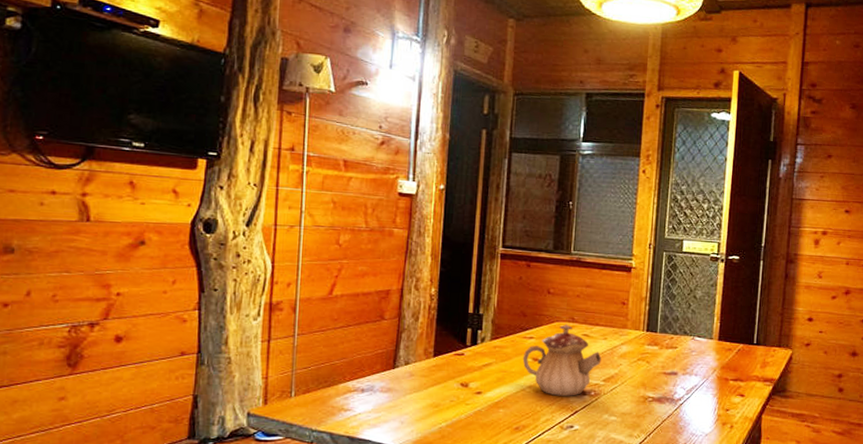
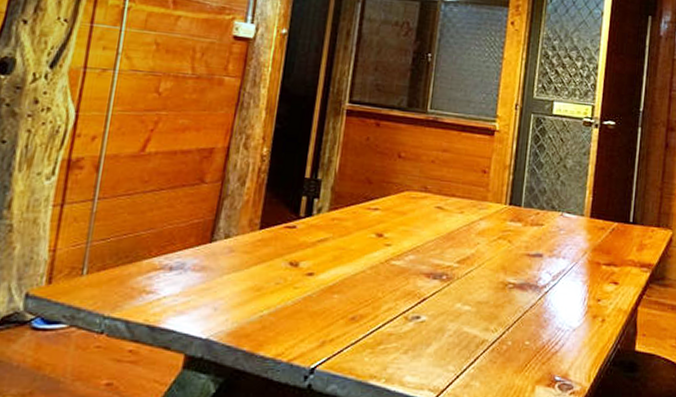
teapot: present [522,324,602,396] -> none [364,194,457,280]

